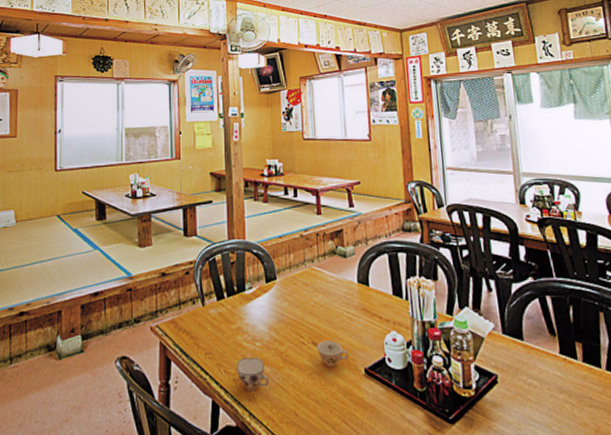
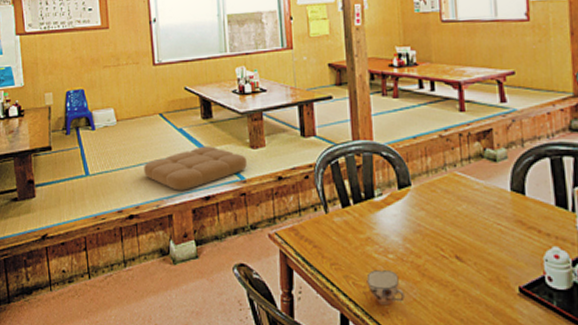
seat cushion: none [38,245,134,287] -> present [144,146,247,191]
teacup: present [317,341,349,367] -> none [461,255,500,284]

